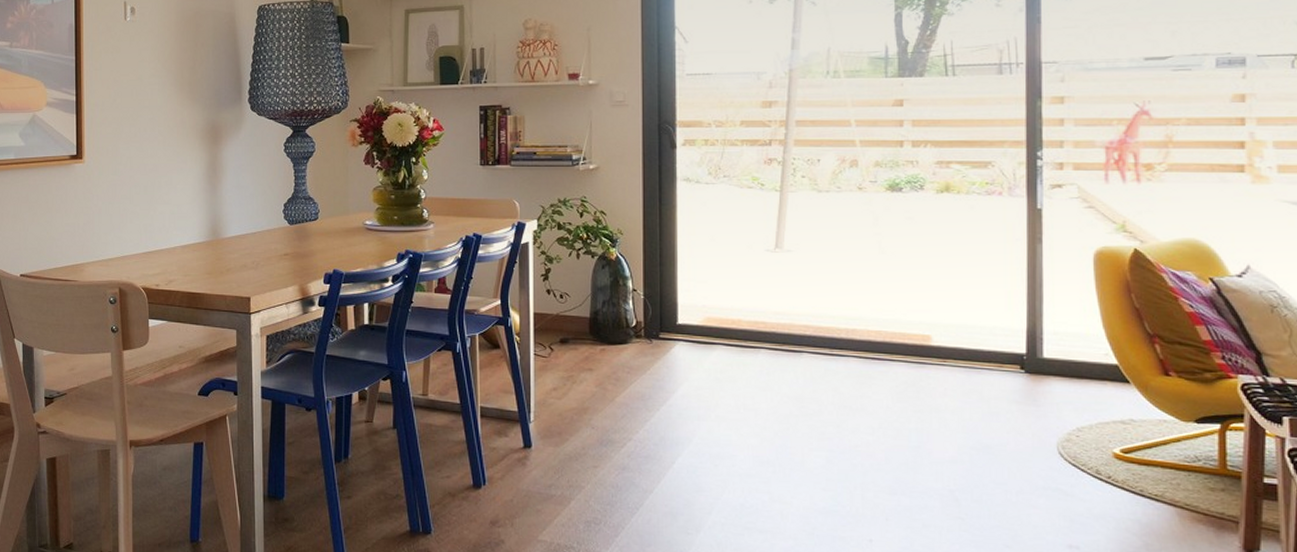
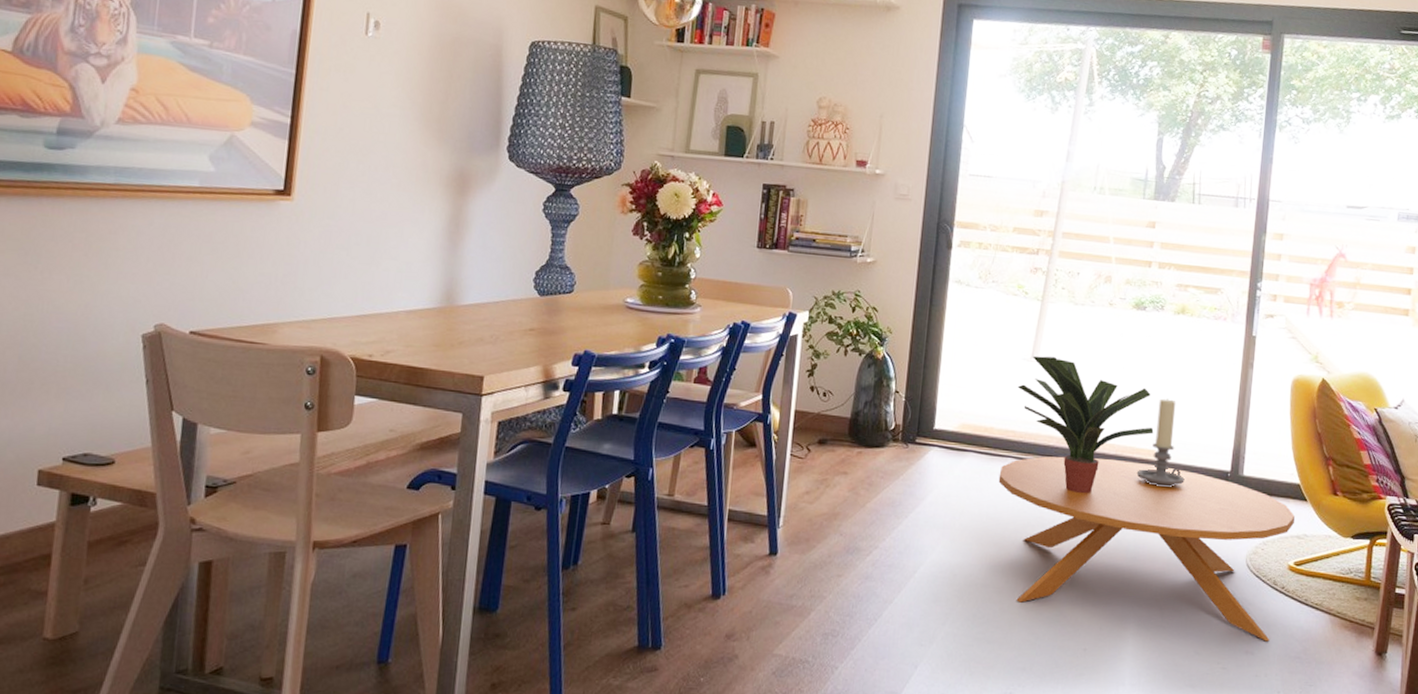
coffee table: none [753,345,1115,536] -> present [998,456,1295,642]
potted plant: none [763,246,926,383] -> present [1017,355,1154,494]
candle holder: none [910,281,970,373] -> present [1136,398,1185,487]

